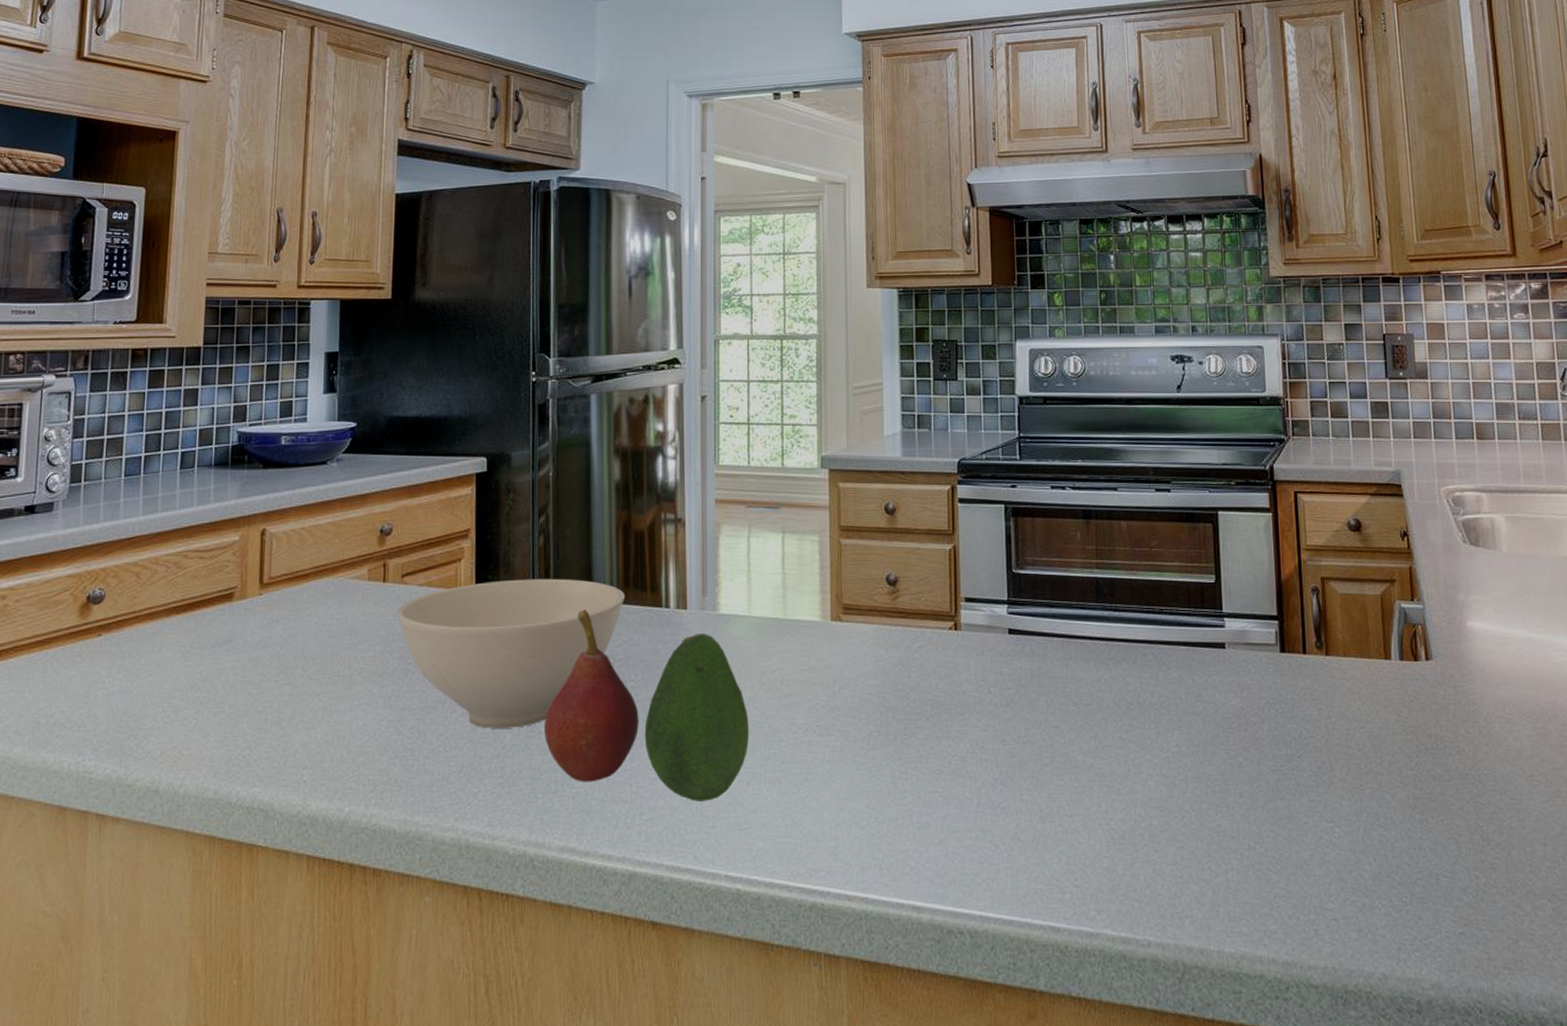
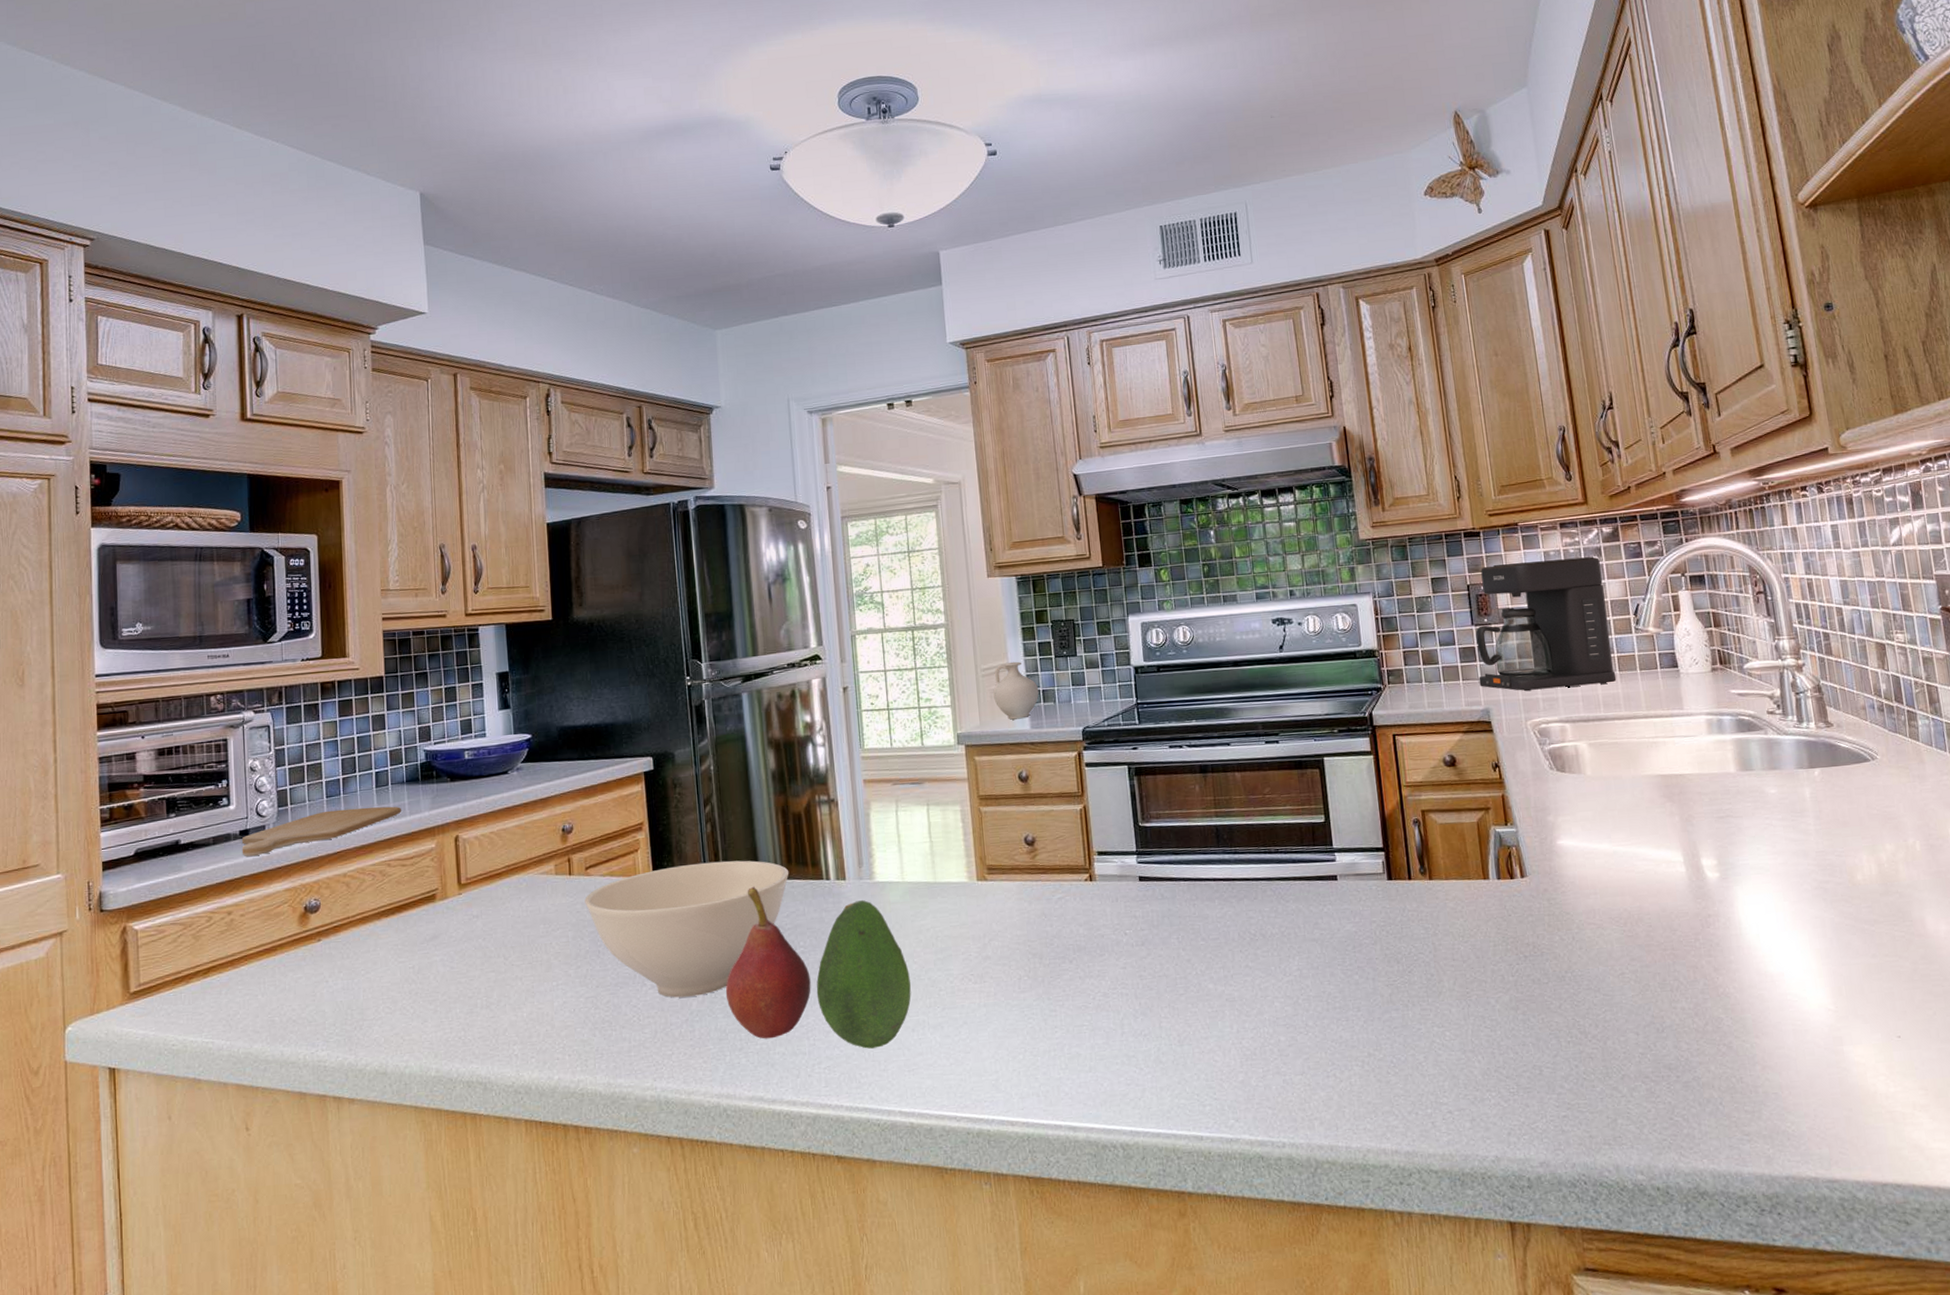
chopping board: none [25,490,206,536] -> present [241,806,401,857]
ceramic jug: none [864,381,914,445] -> present [993,661,1039,720]
coffee maker: none [1389,313,1539,455] -> present [1475,556,1617,692]

